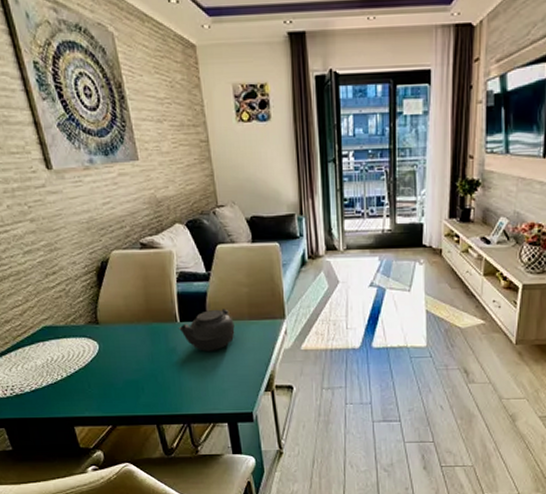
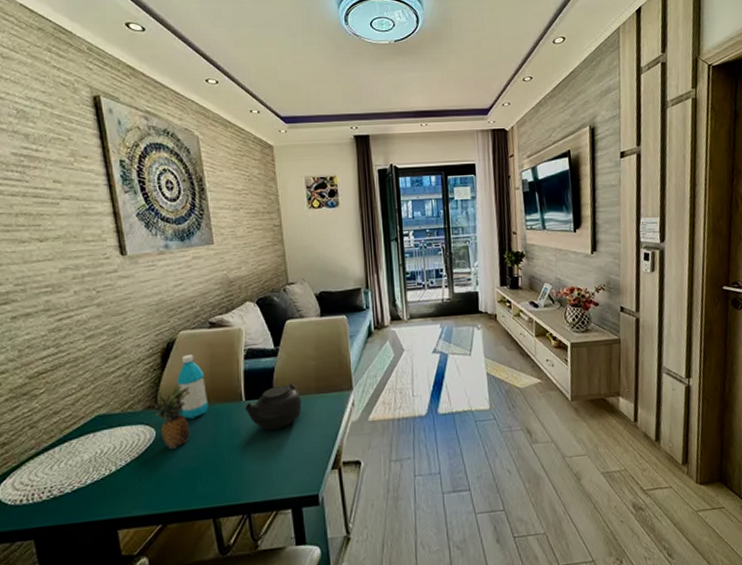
fruit: none [90,302,130,361] -> present [149,383,191,449]
water bottle: none [113,275,146,336] -> present [177,355,209,419]

